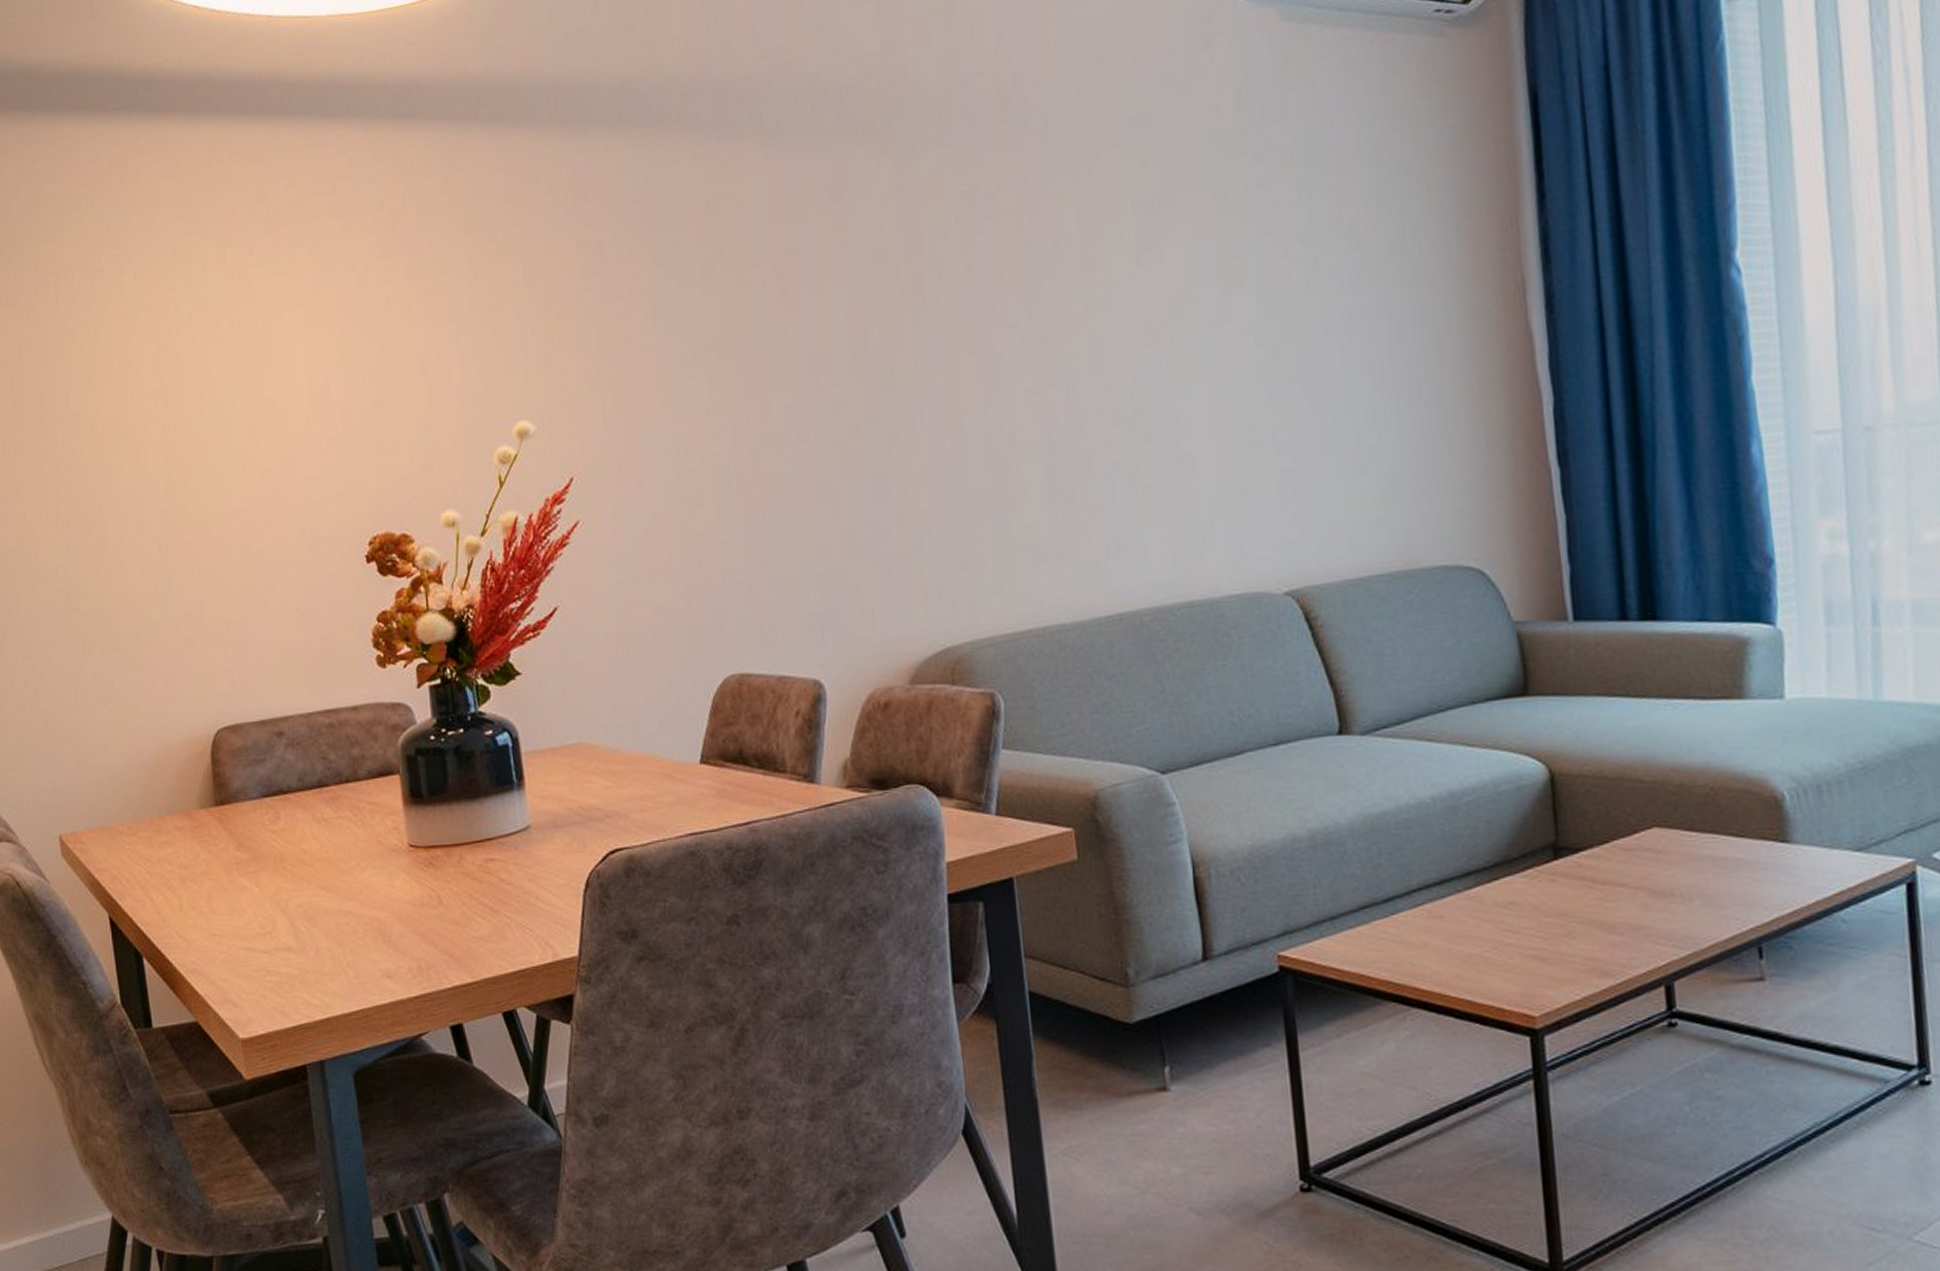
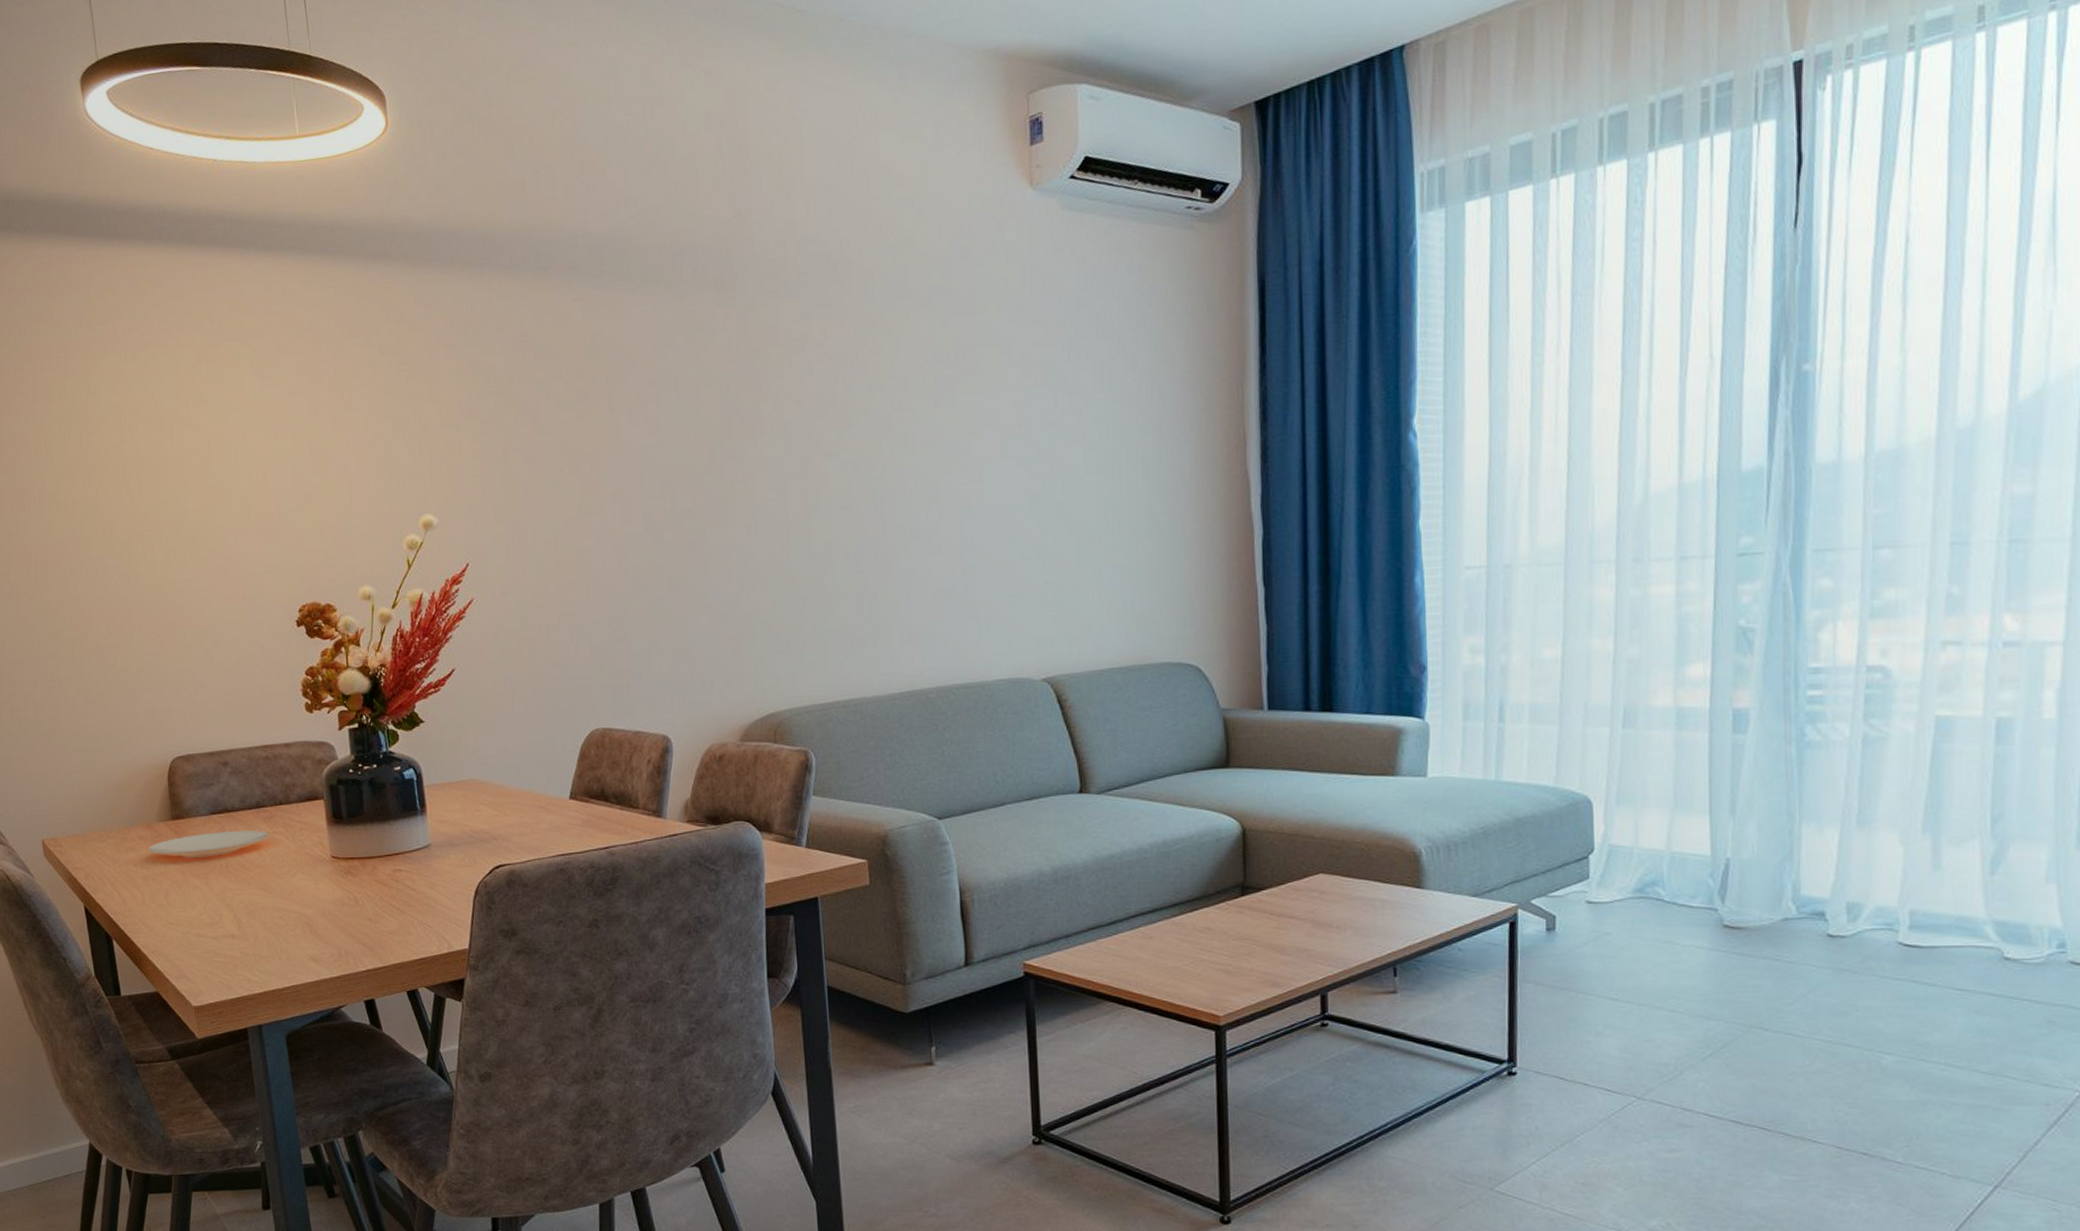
plate: none [187,815,333,853] -> present [148,830,269,858]

